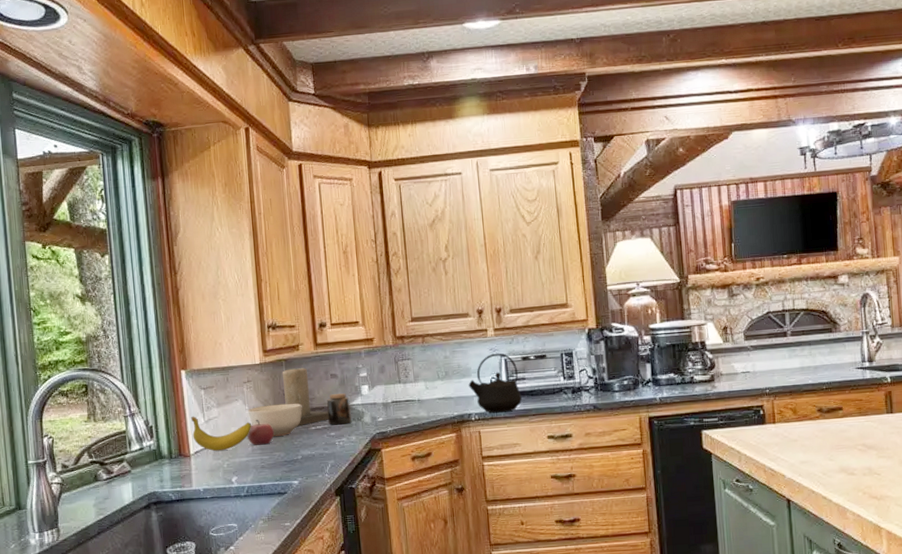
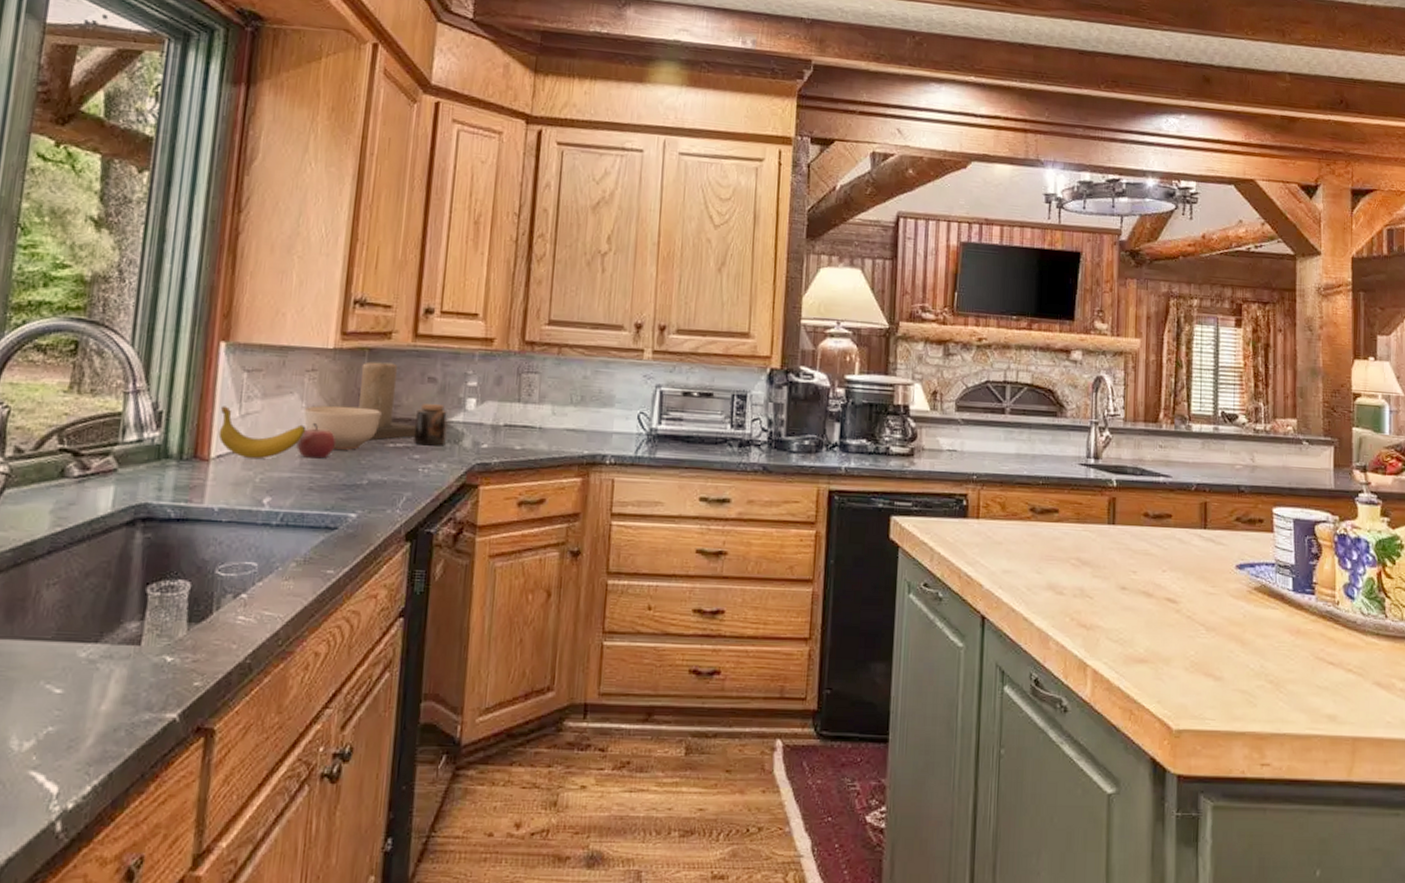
kettle: present [468,353,522,413] -> none [608,381,675,459]

